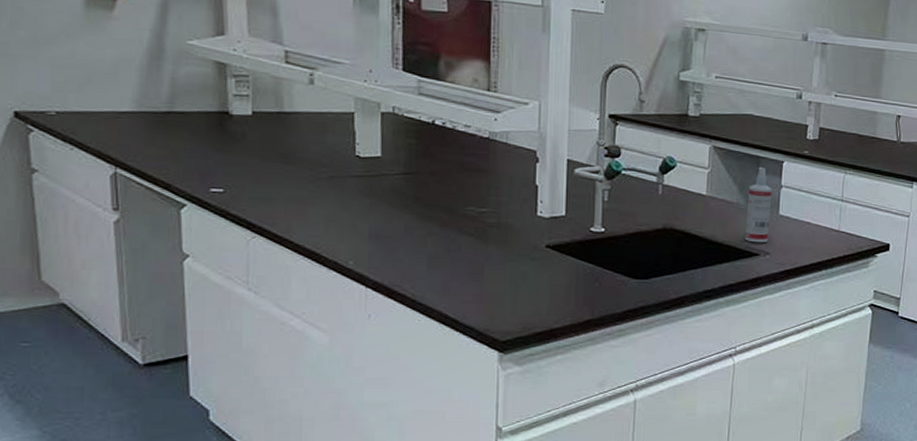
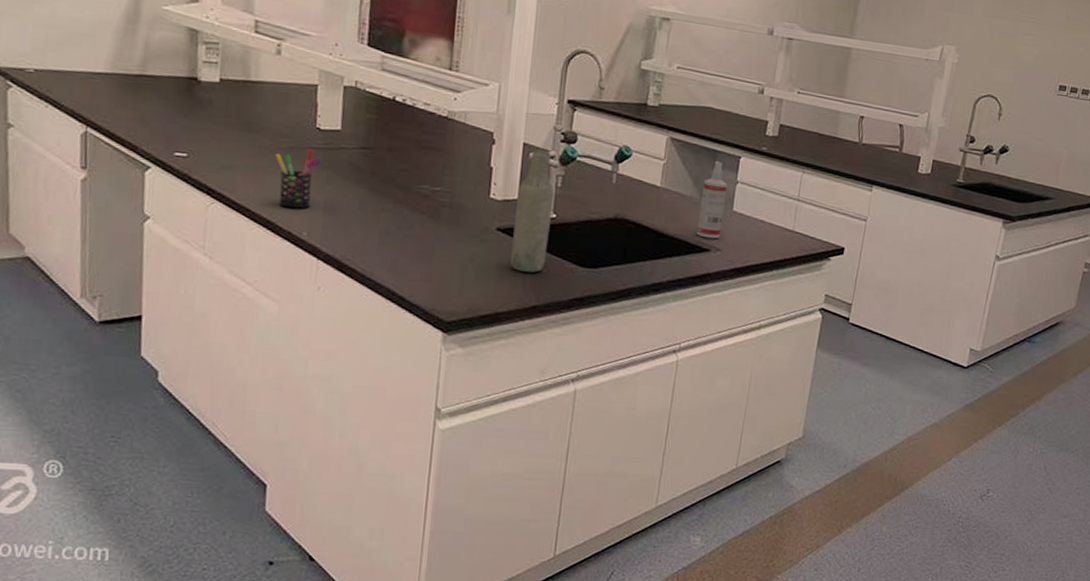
pen holder: none [315,177,362,238] -> present [275,149,321,209]
bottle: none [561,163,602,287] -> present [510,147,555,273]

